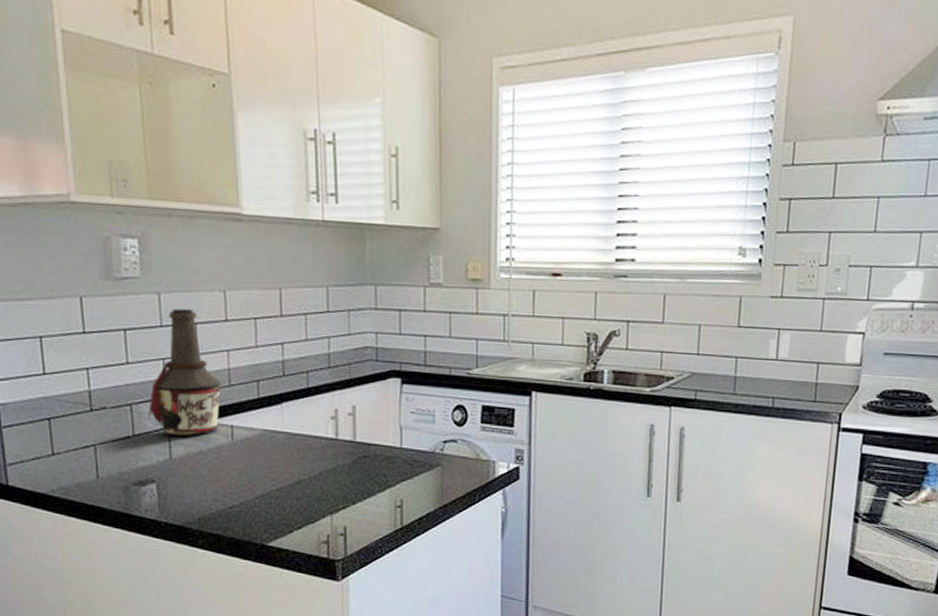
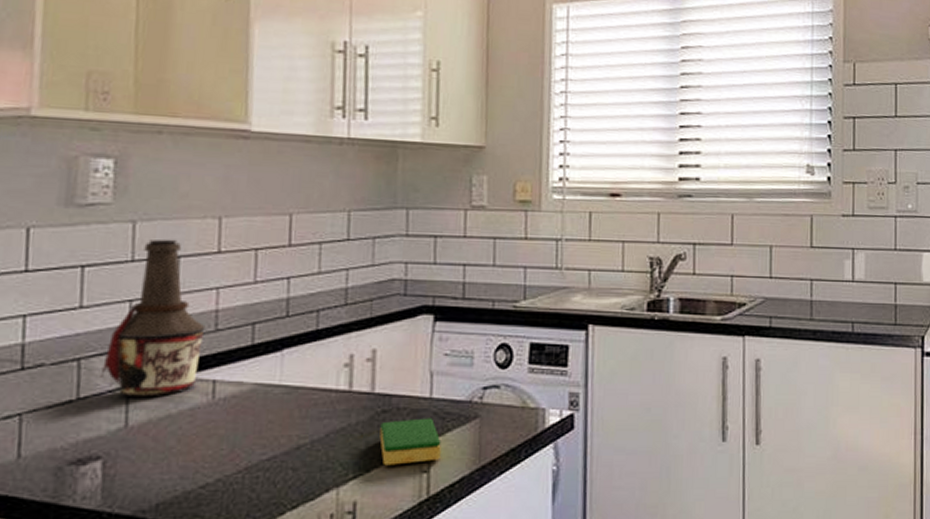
dish sponge: none [362,464,411,500] -> present [379,418,441,466]

